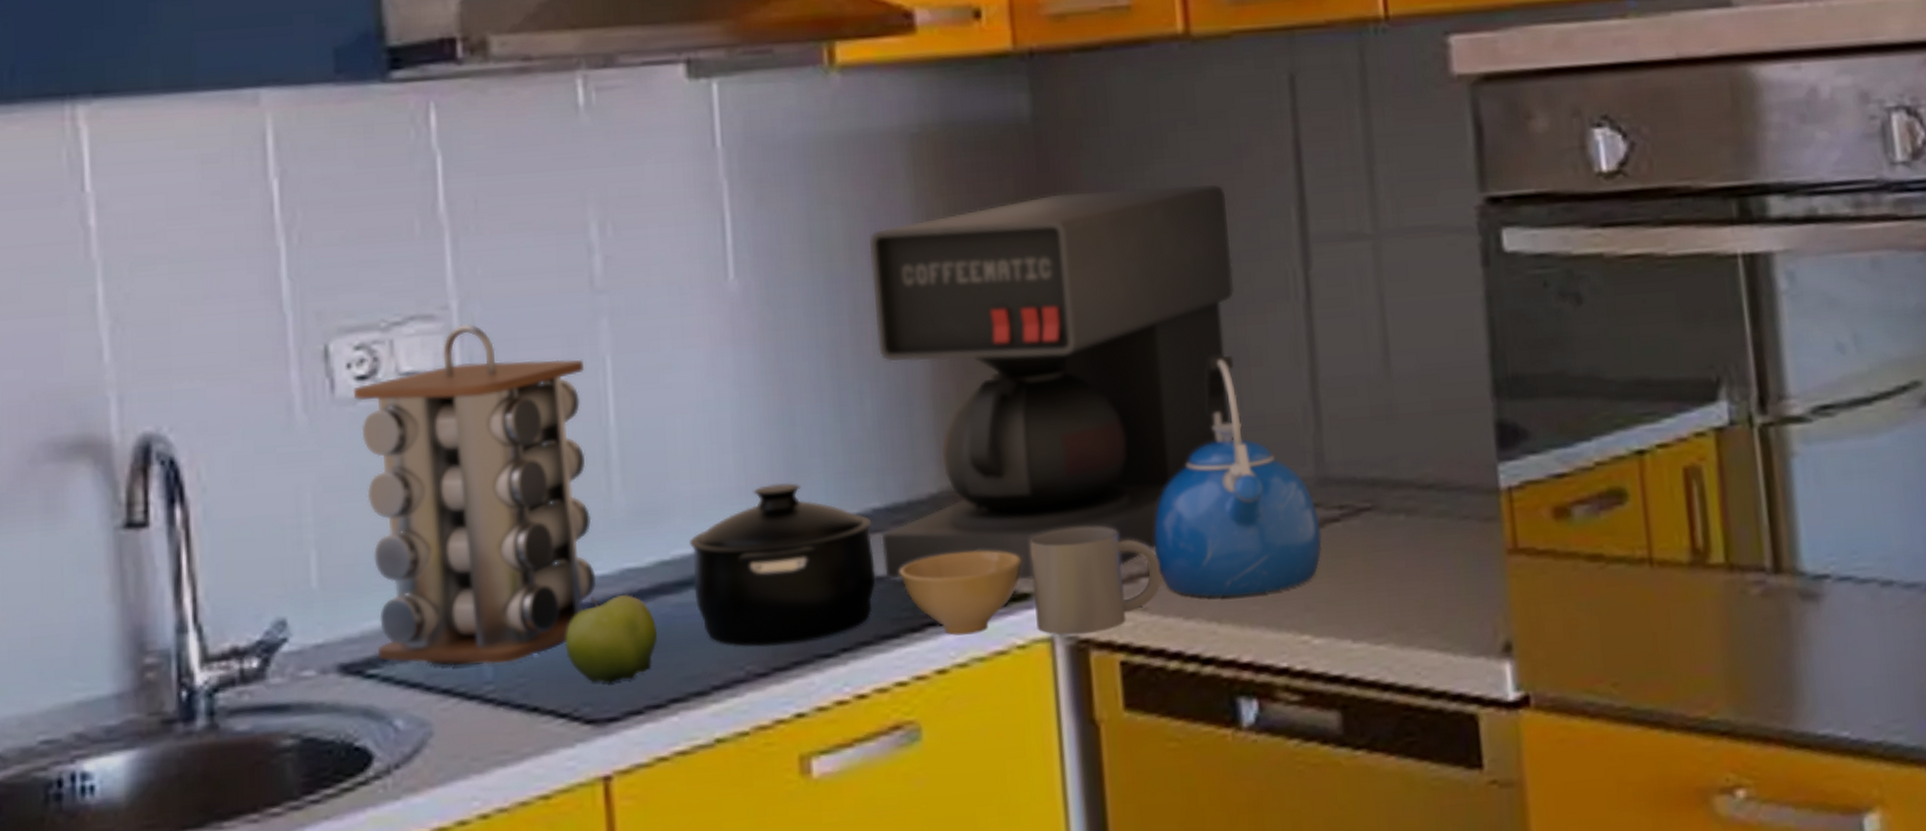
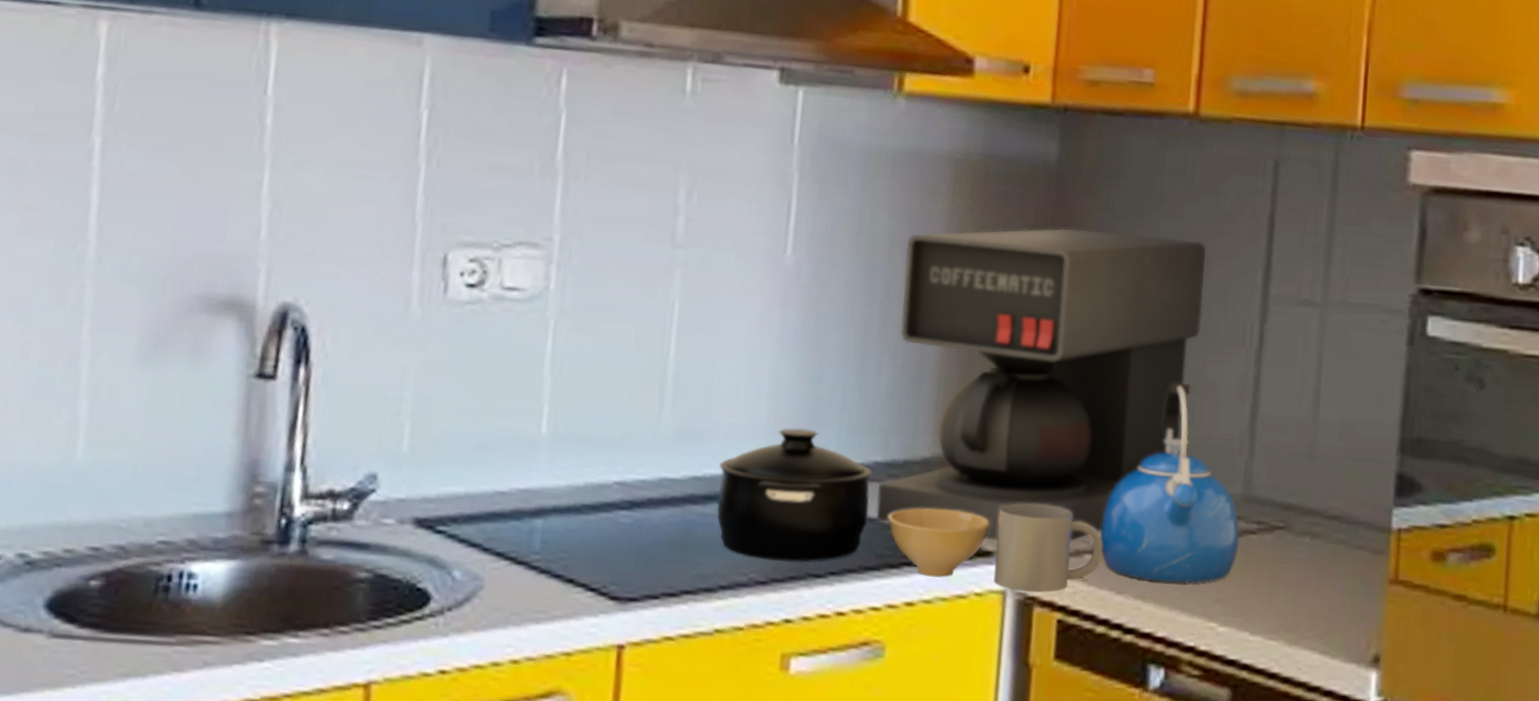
spice rack: present [353,323,597,667] -> none [448,255,656,540]
fruit: present [565,594,658,683] -> none [603,496,682,569]

